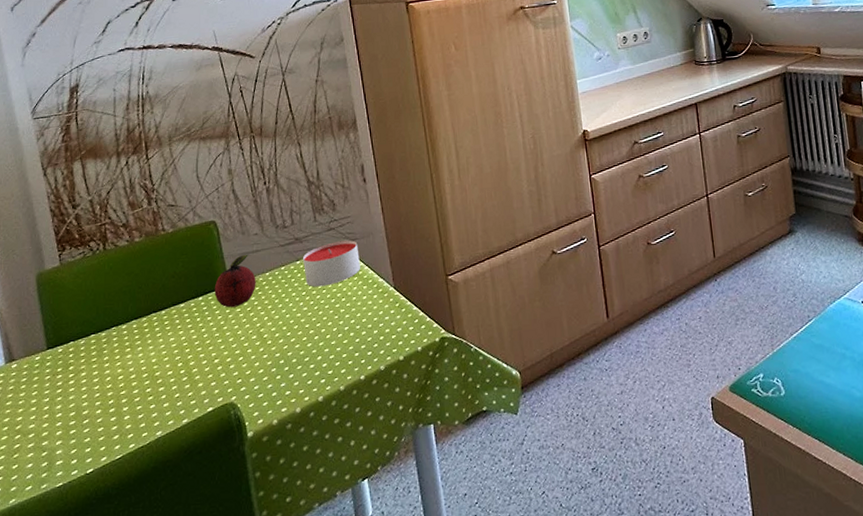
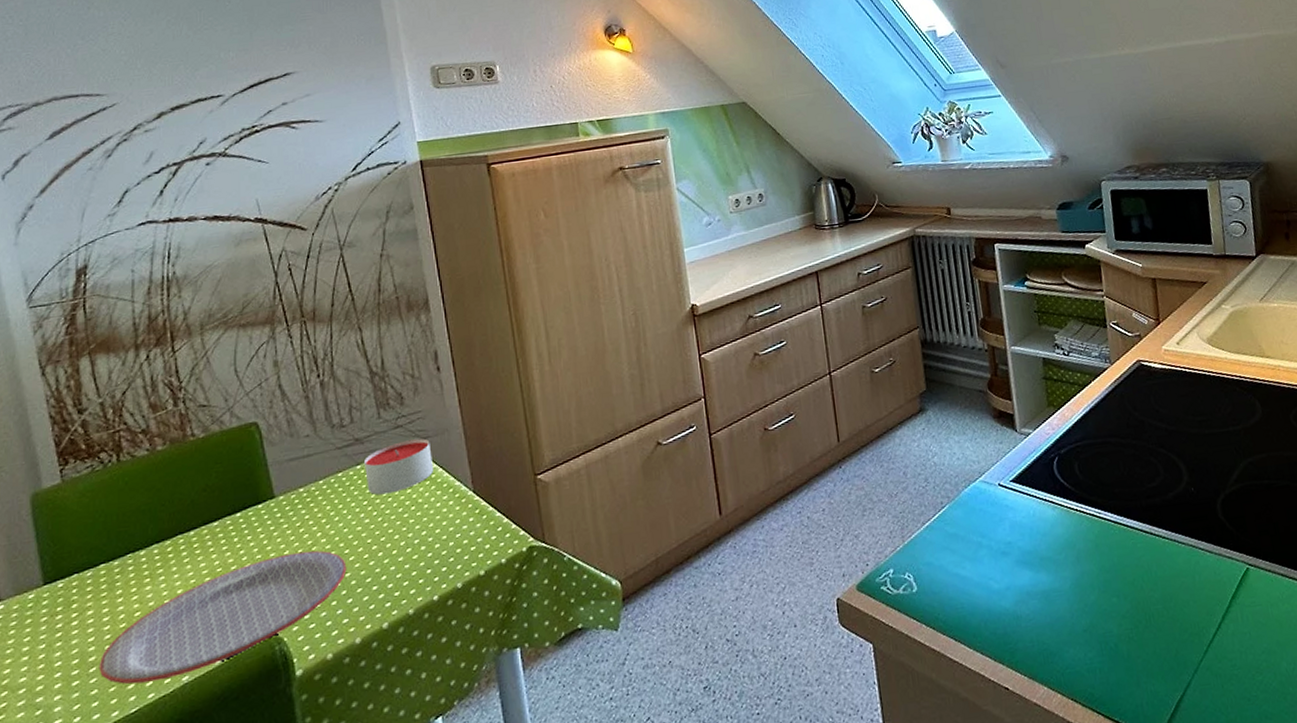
plate: none [91,331,289,435] -> present [99,550,347,684]
fruit: present [214,254,256,308] -> none [255,459,307,524]

